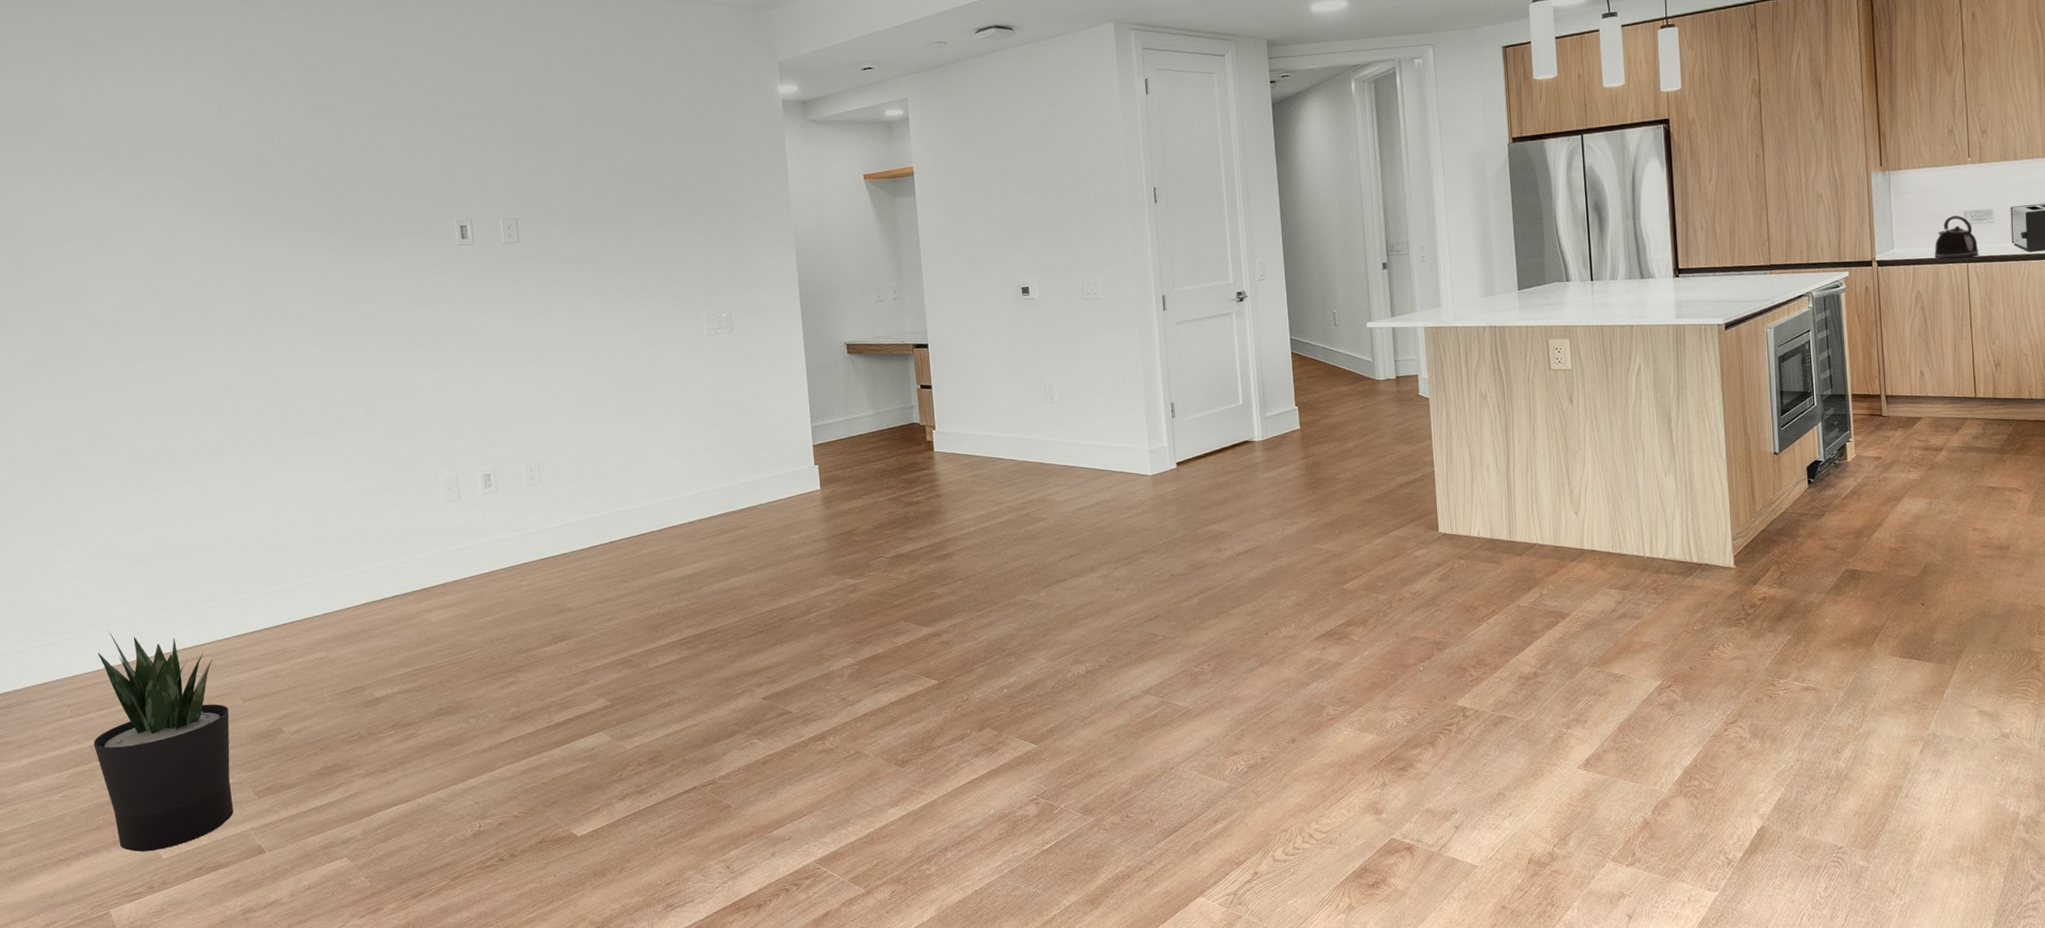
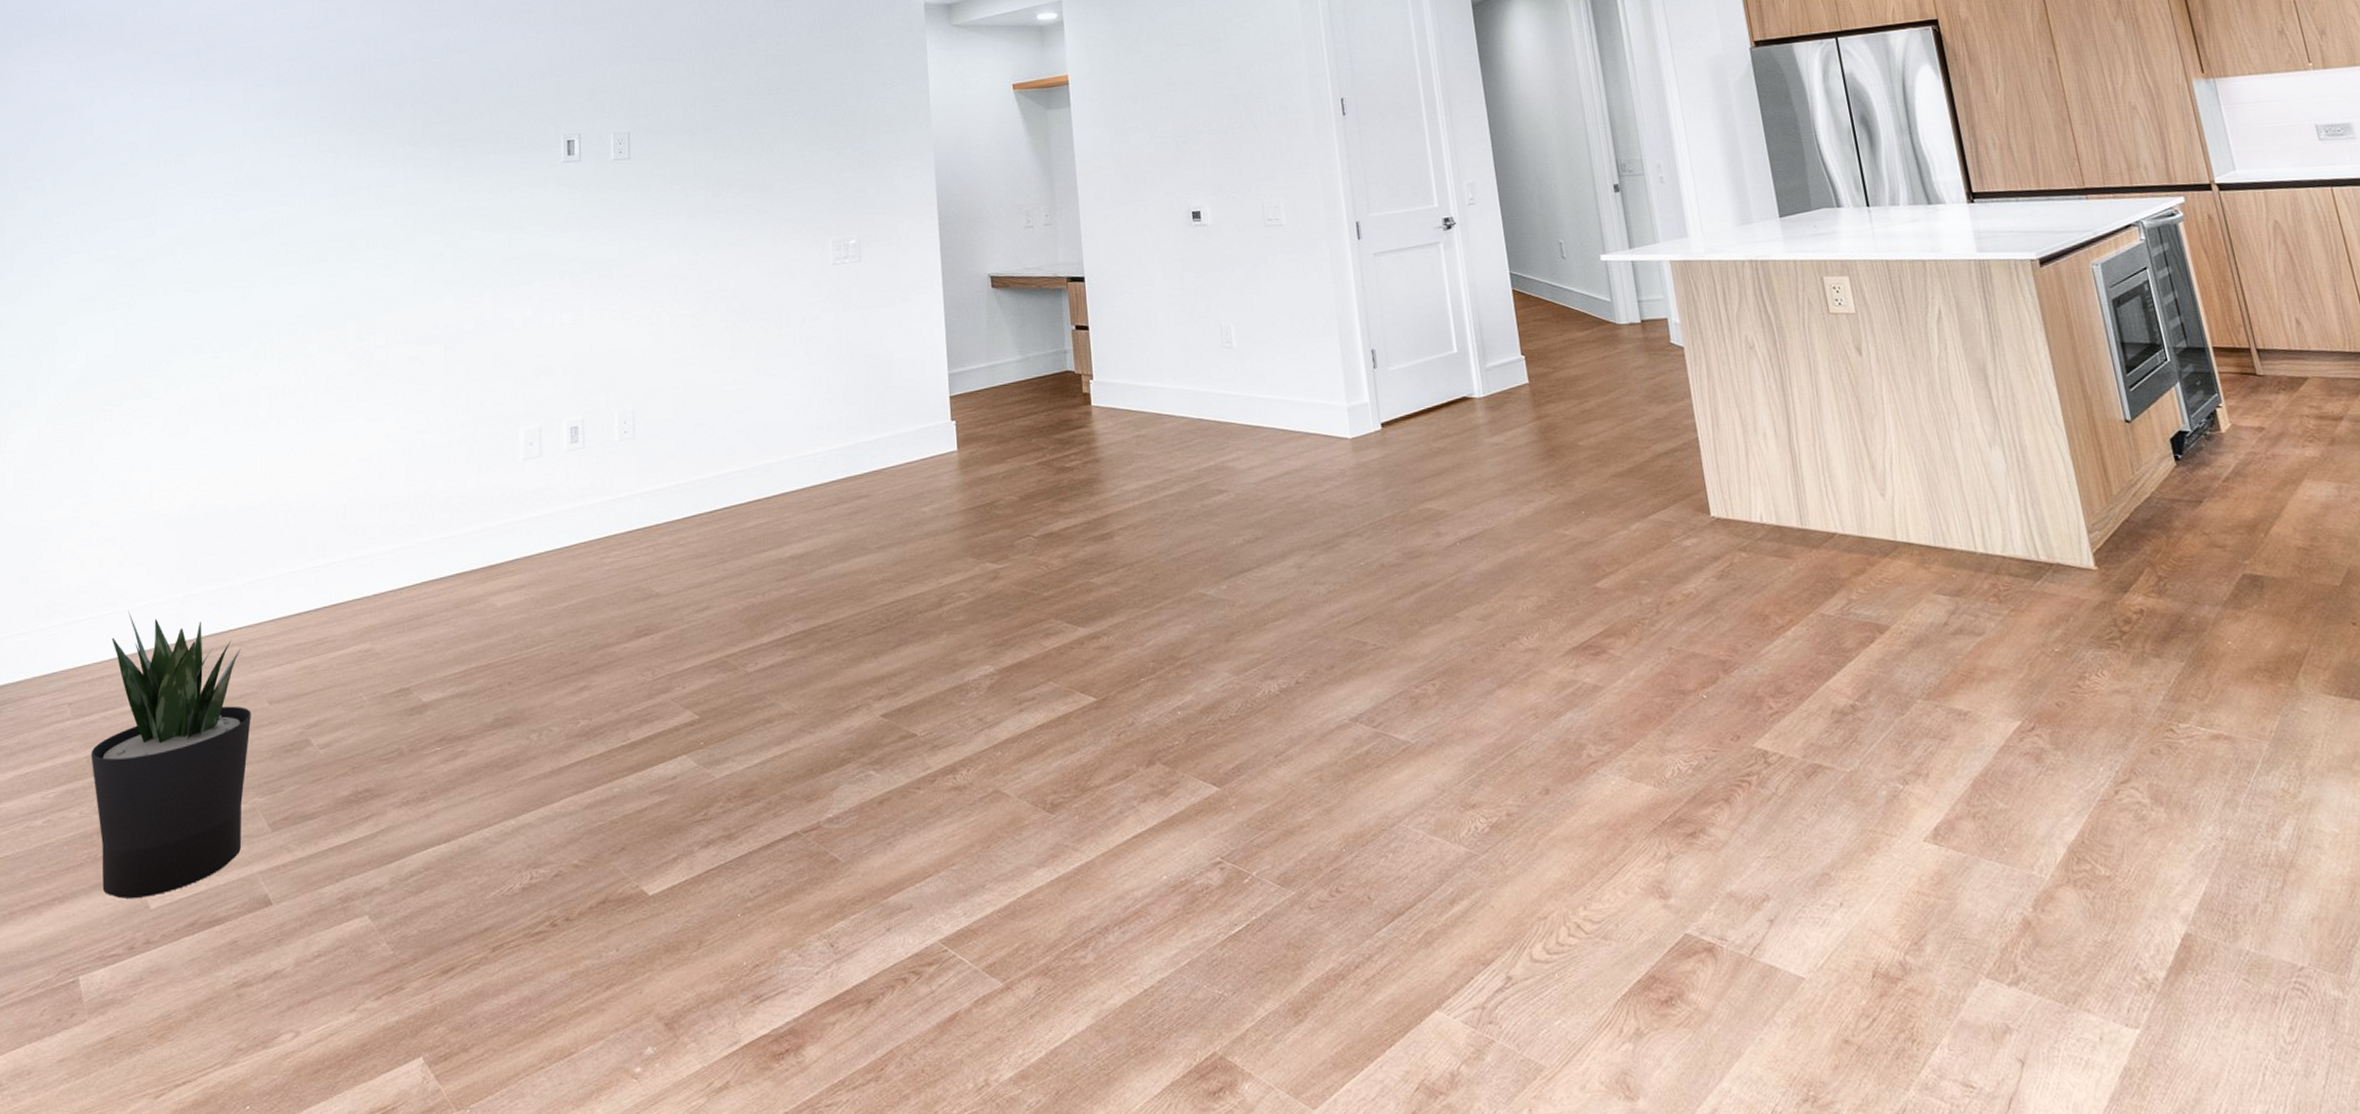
kettle: present [1934,215,1979,260] -> none [2286,130,2344,183]

